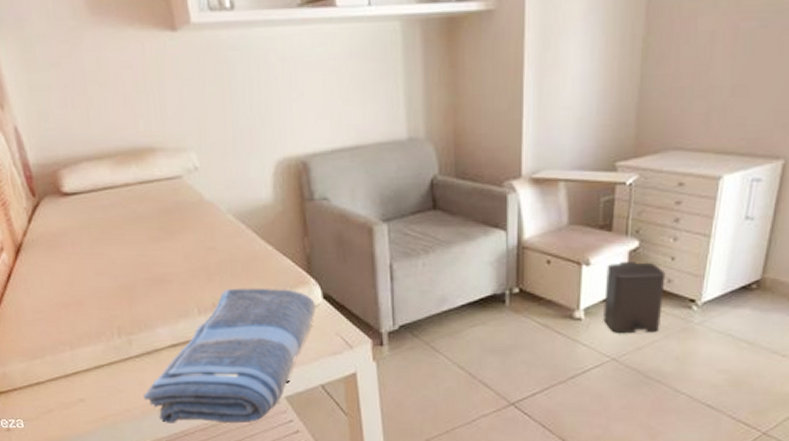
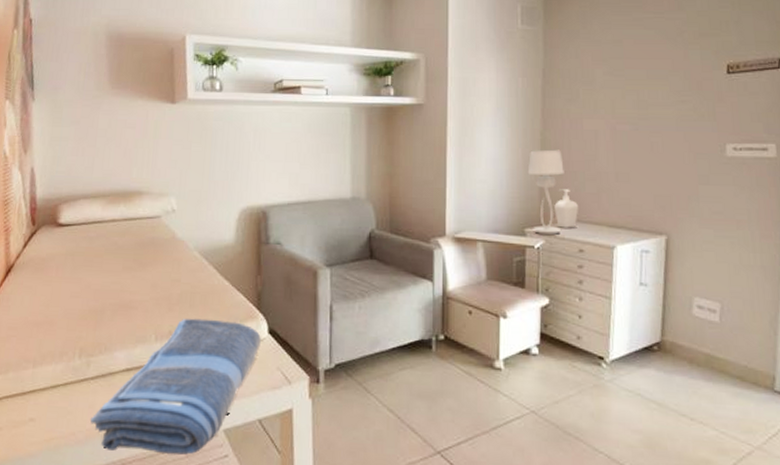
pedal bin: present [603,260,666,334] -> none [521,316,575,387]
table lamp: none [623,60,669,169] -> present [527,149,564,236]
soap bottle: none [653,110,683,159] -> present [554,189,579,228]

